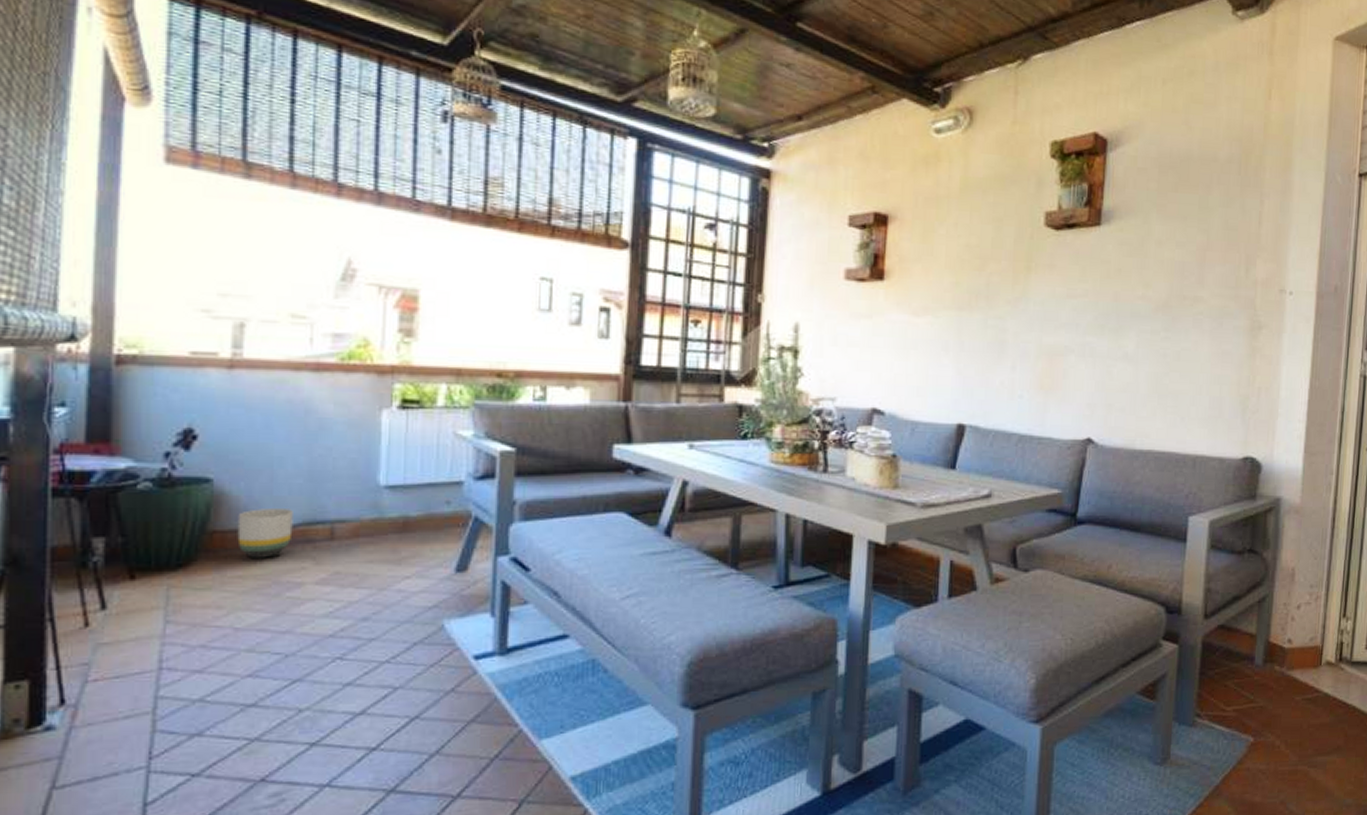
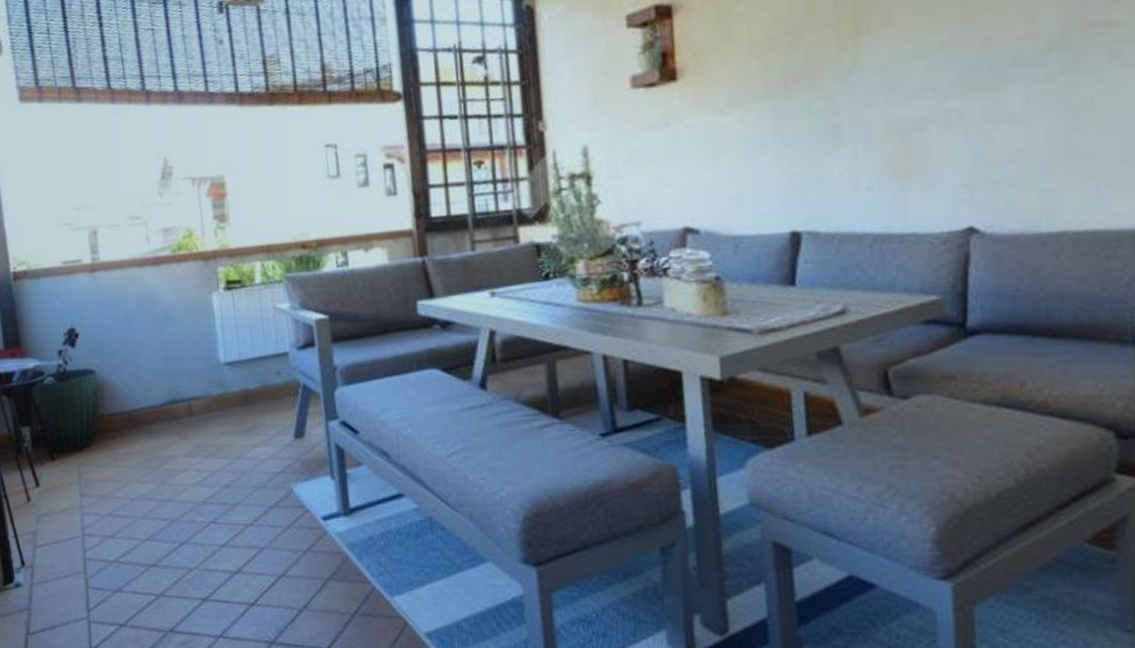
planter: present [237,509,293,558] -> none [117,391,160,437]

